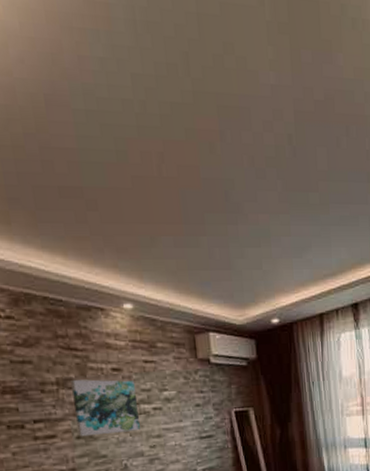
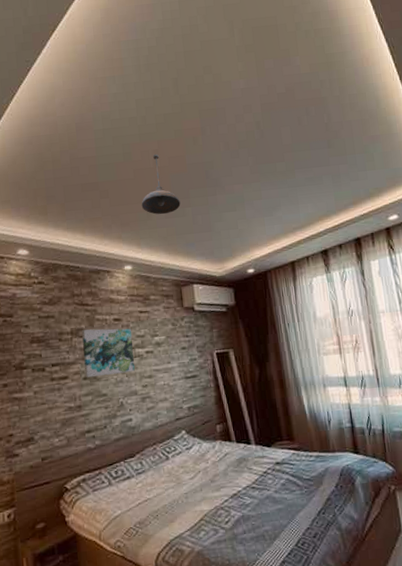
pendant light: none [142,158,194,242] -> present [141,153,181,215]

